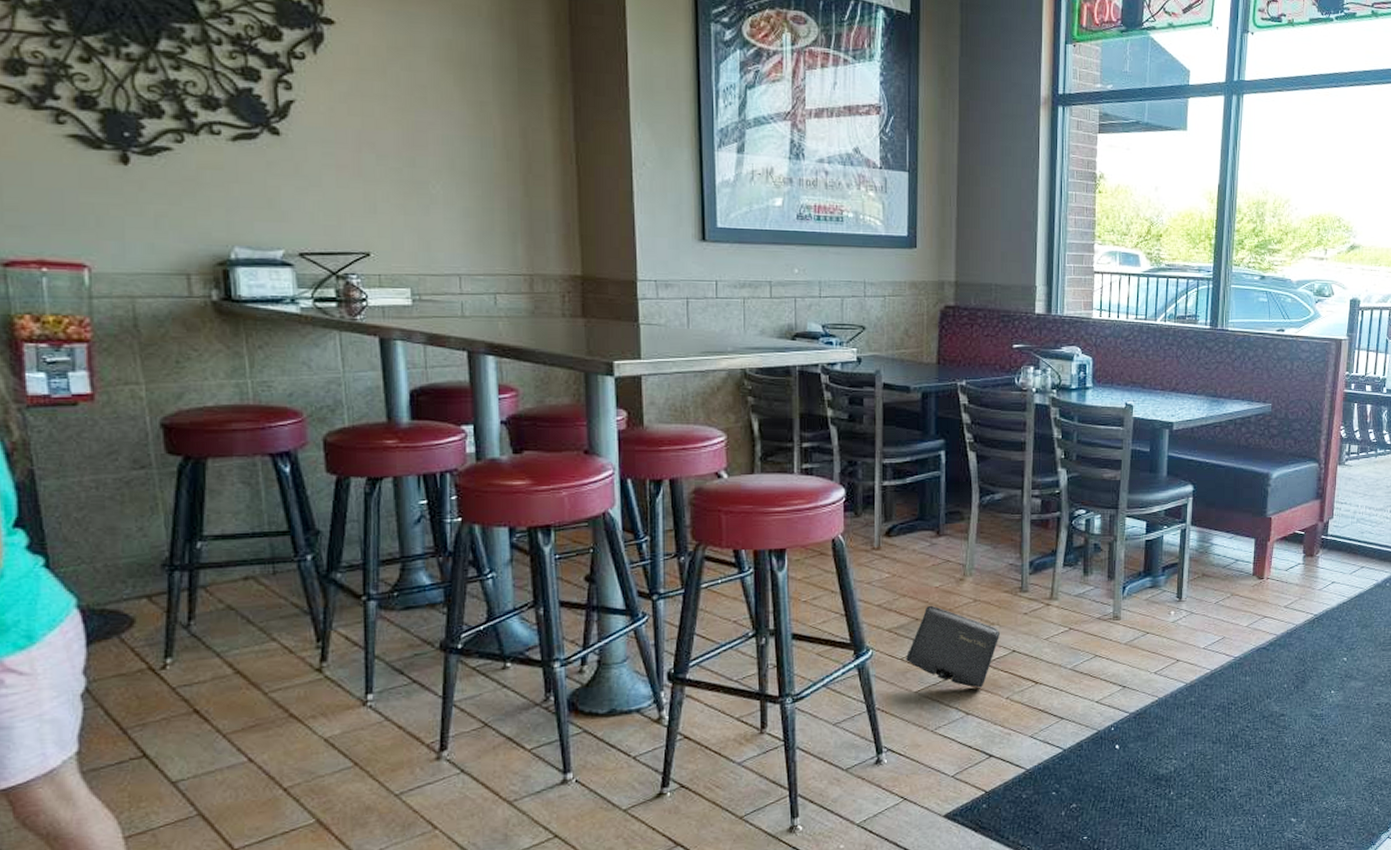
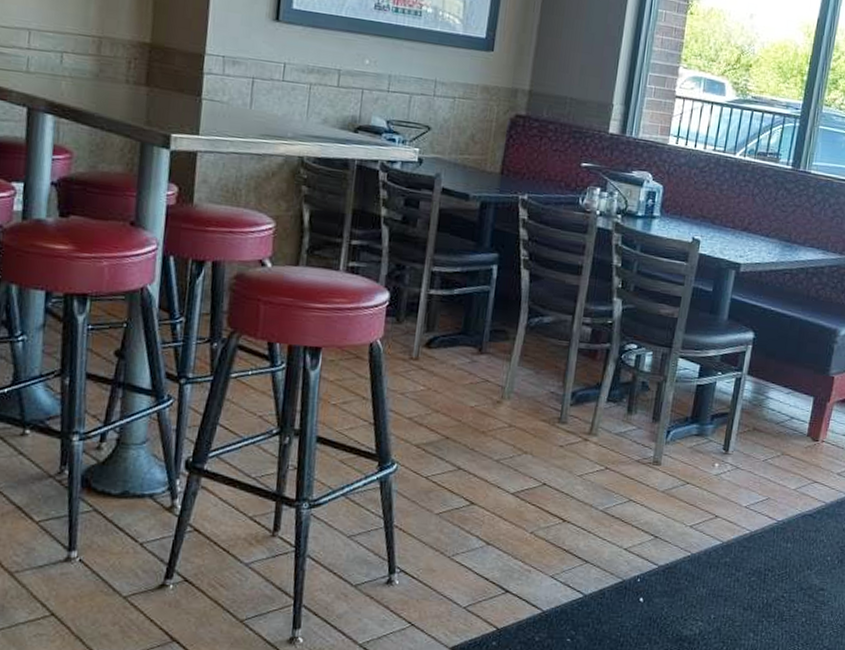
bag: present [905,605,1000,688] -> none [430,424,532,518]

